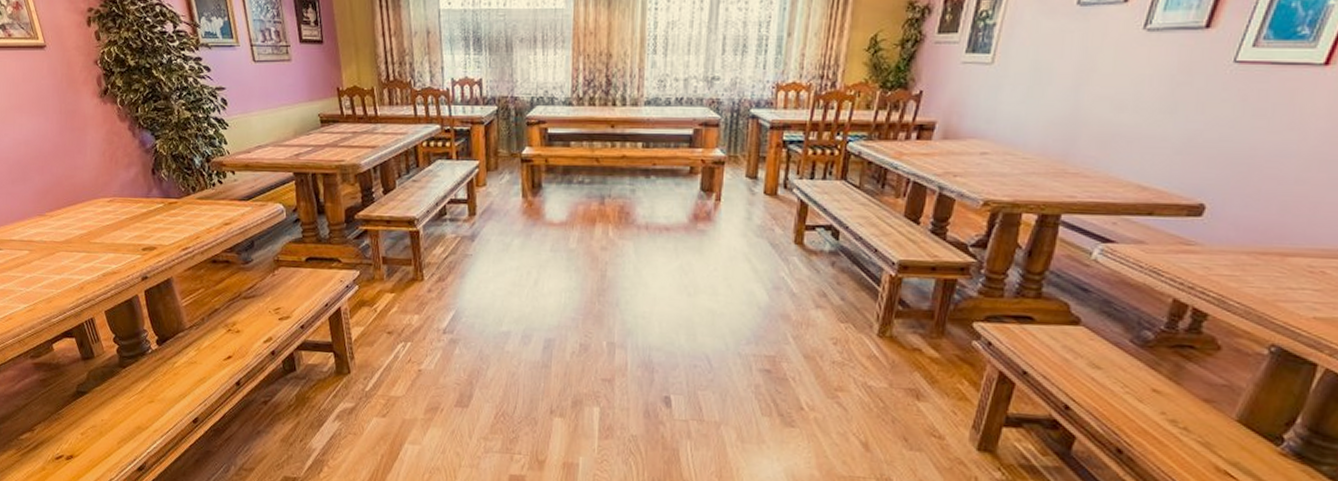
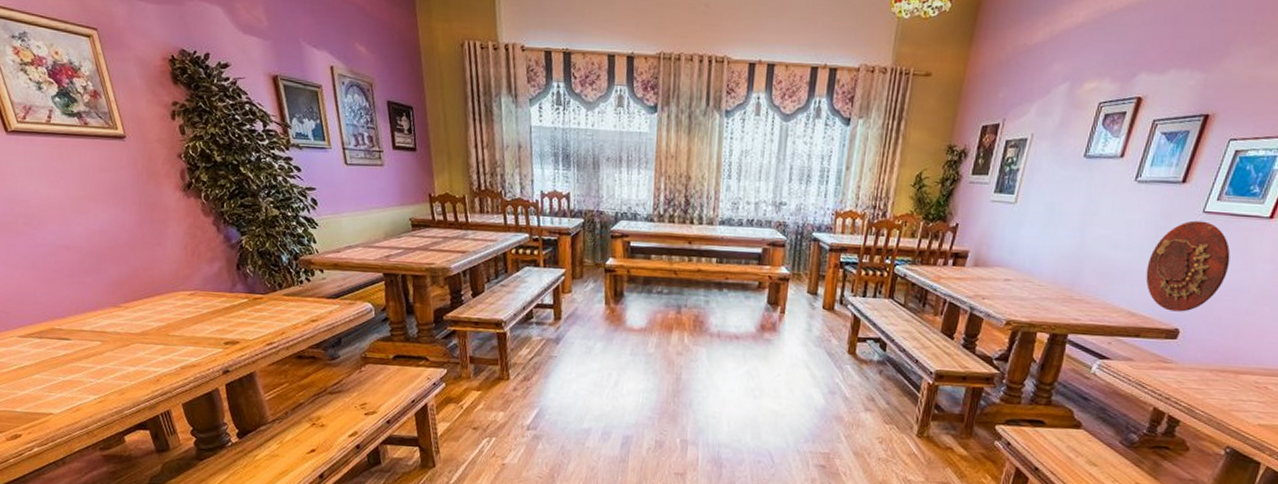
decorative platter: none [1160,73,1272,184] -> present [1146,220,1231,312]

